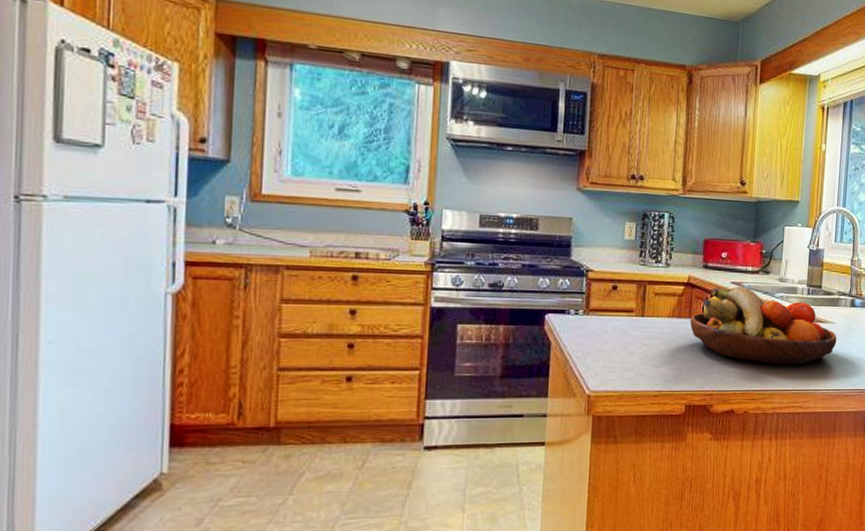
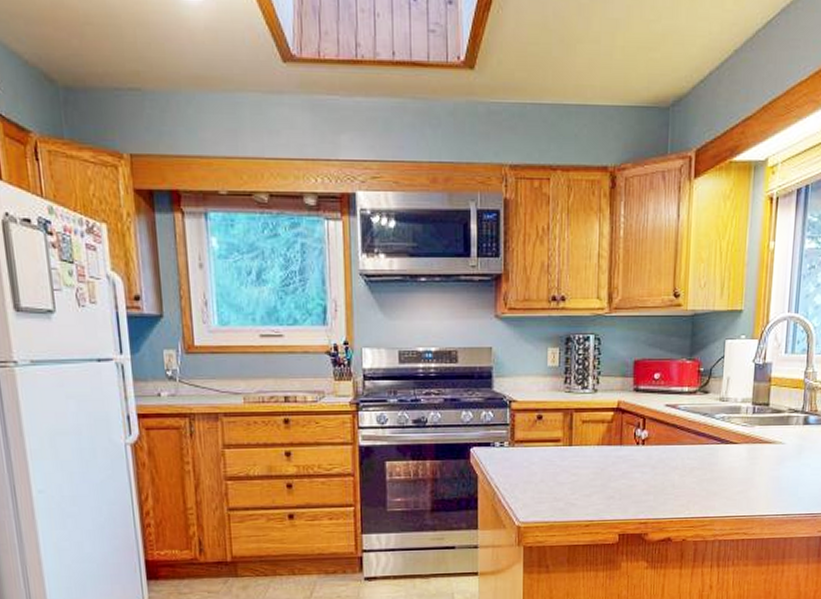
fruit bowl: present [690,286,837,365] -> none [621,408,787,490]

